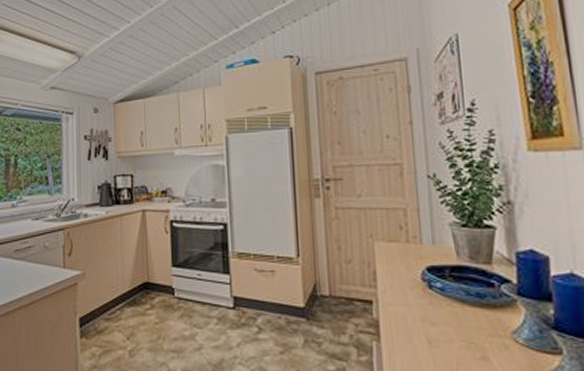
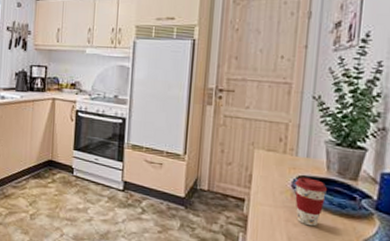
coffee cup: none [424,267,462,324] -> present [295,177,328,227]

